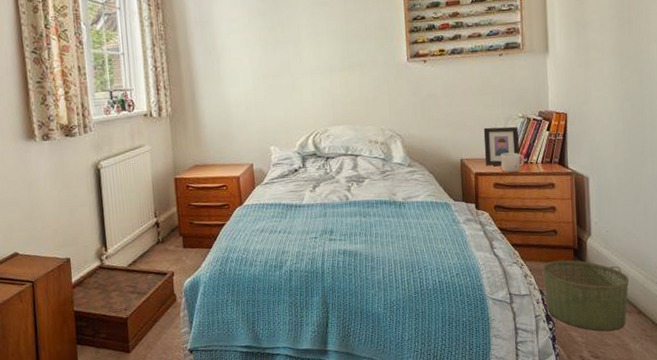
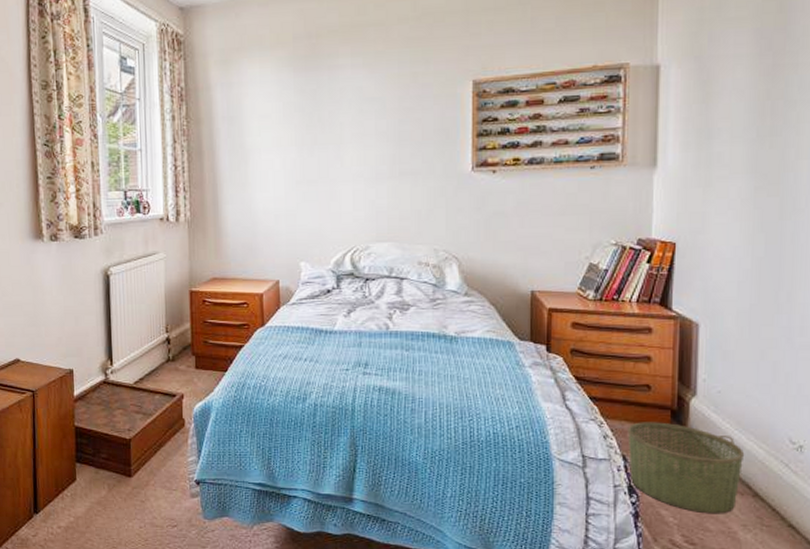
picture frame: present [483,126,520,166] -> none [562,254,610,302]
mug: present [501,152,524,173] -> none [583,286,614,311]

